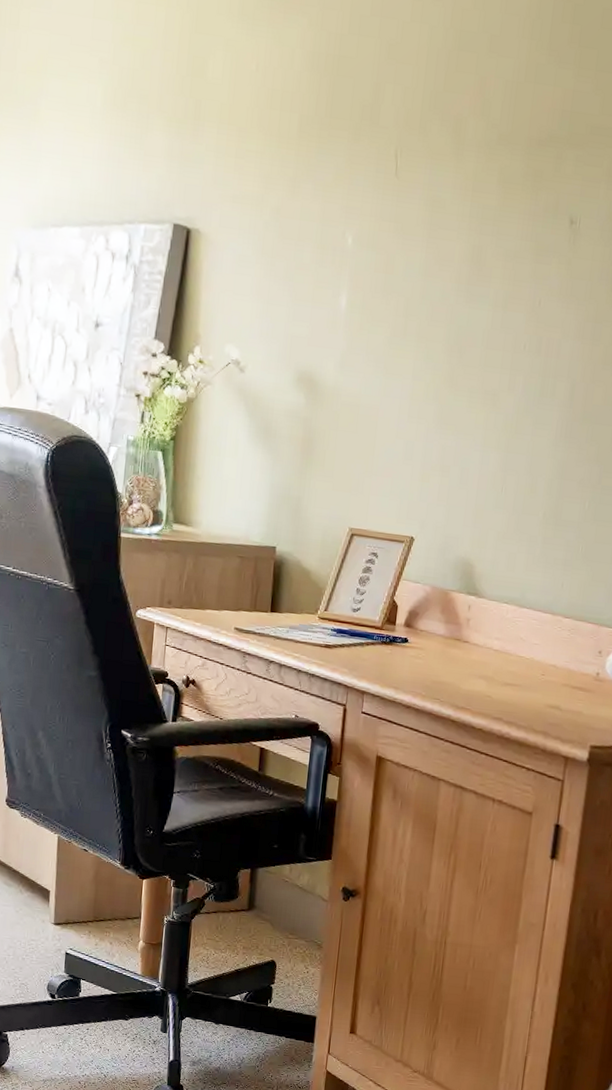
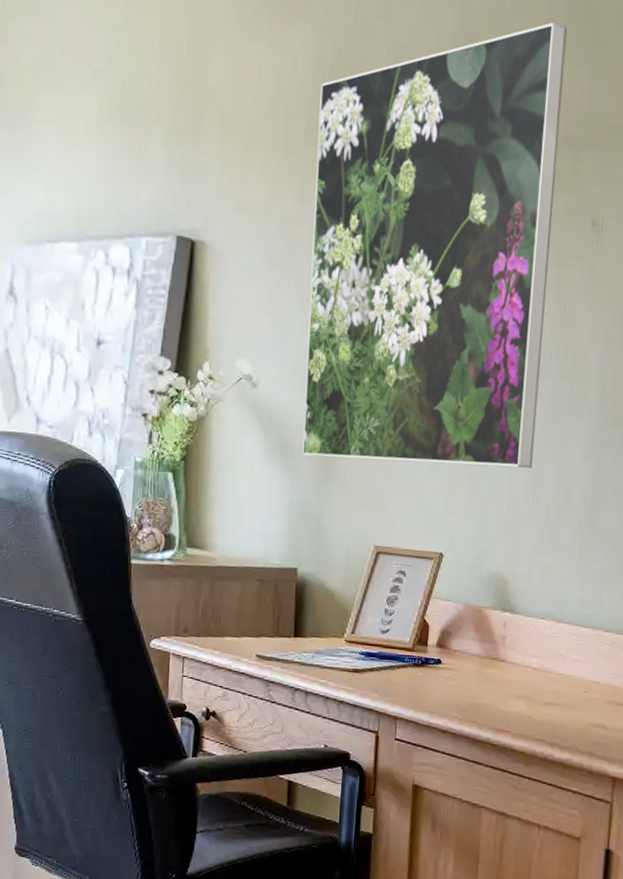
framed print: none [285,22,554,459] -> present [302,22,567,469]

